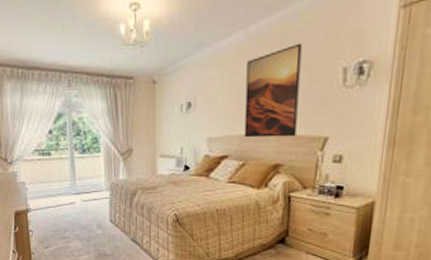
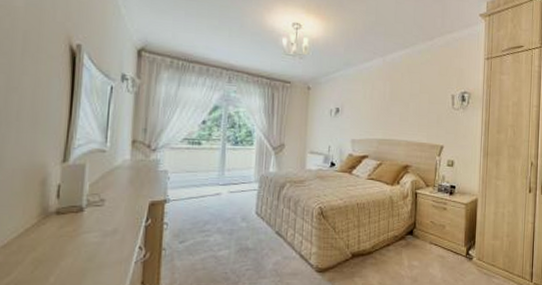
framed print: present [244,43,302,138] -> none [381,73,424,144]

